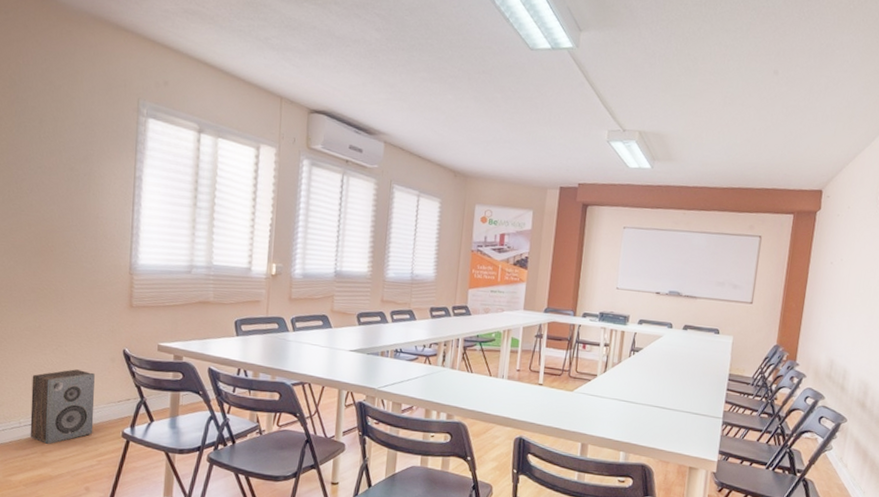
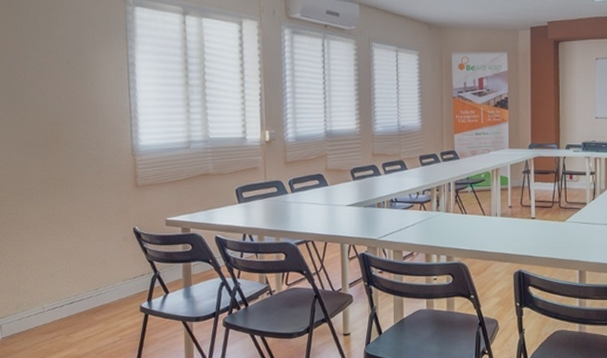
speaker: present [30,369,95,444] -> none [50,251,113,325]

